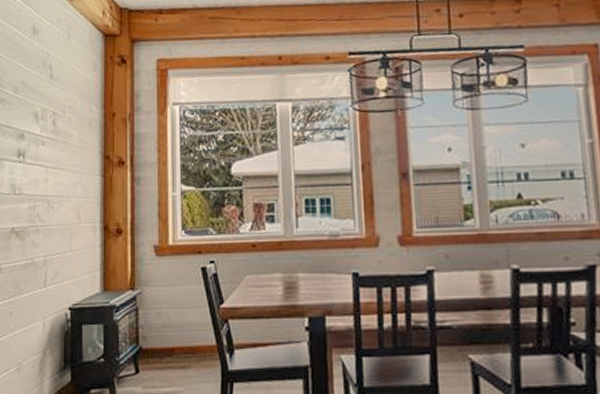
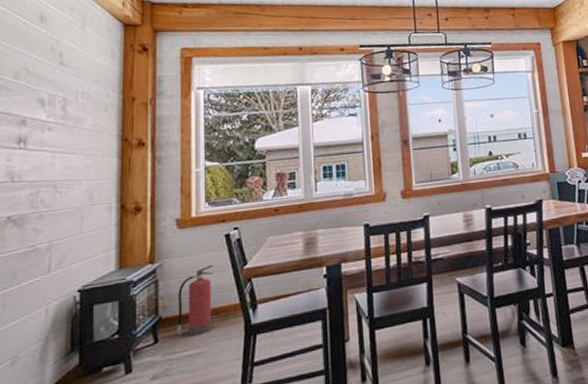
fire extinguisher: none [156,298,190,372] -> present [177,264,213,336]

